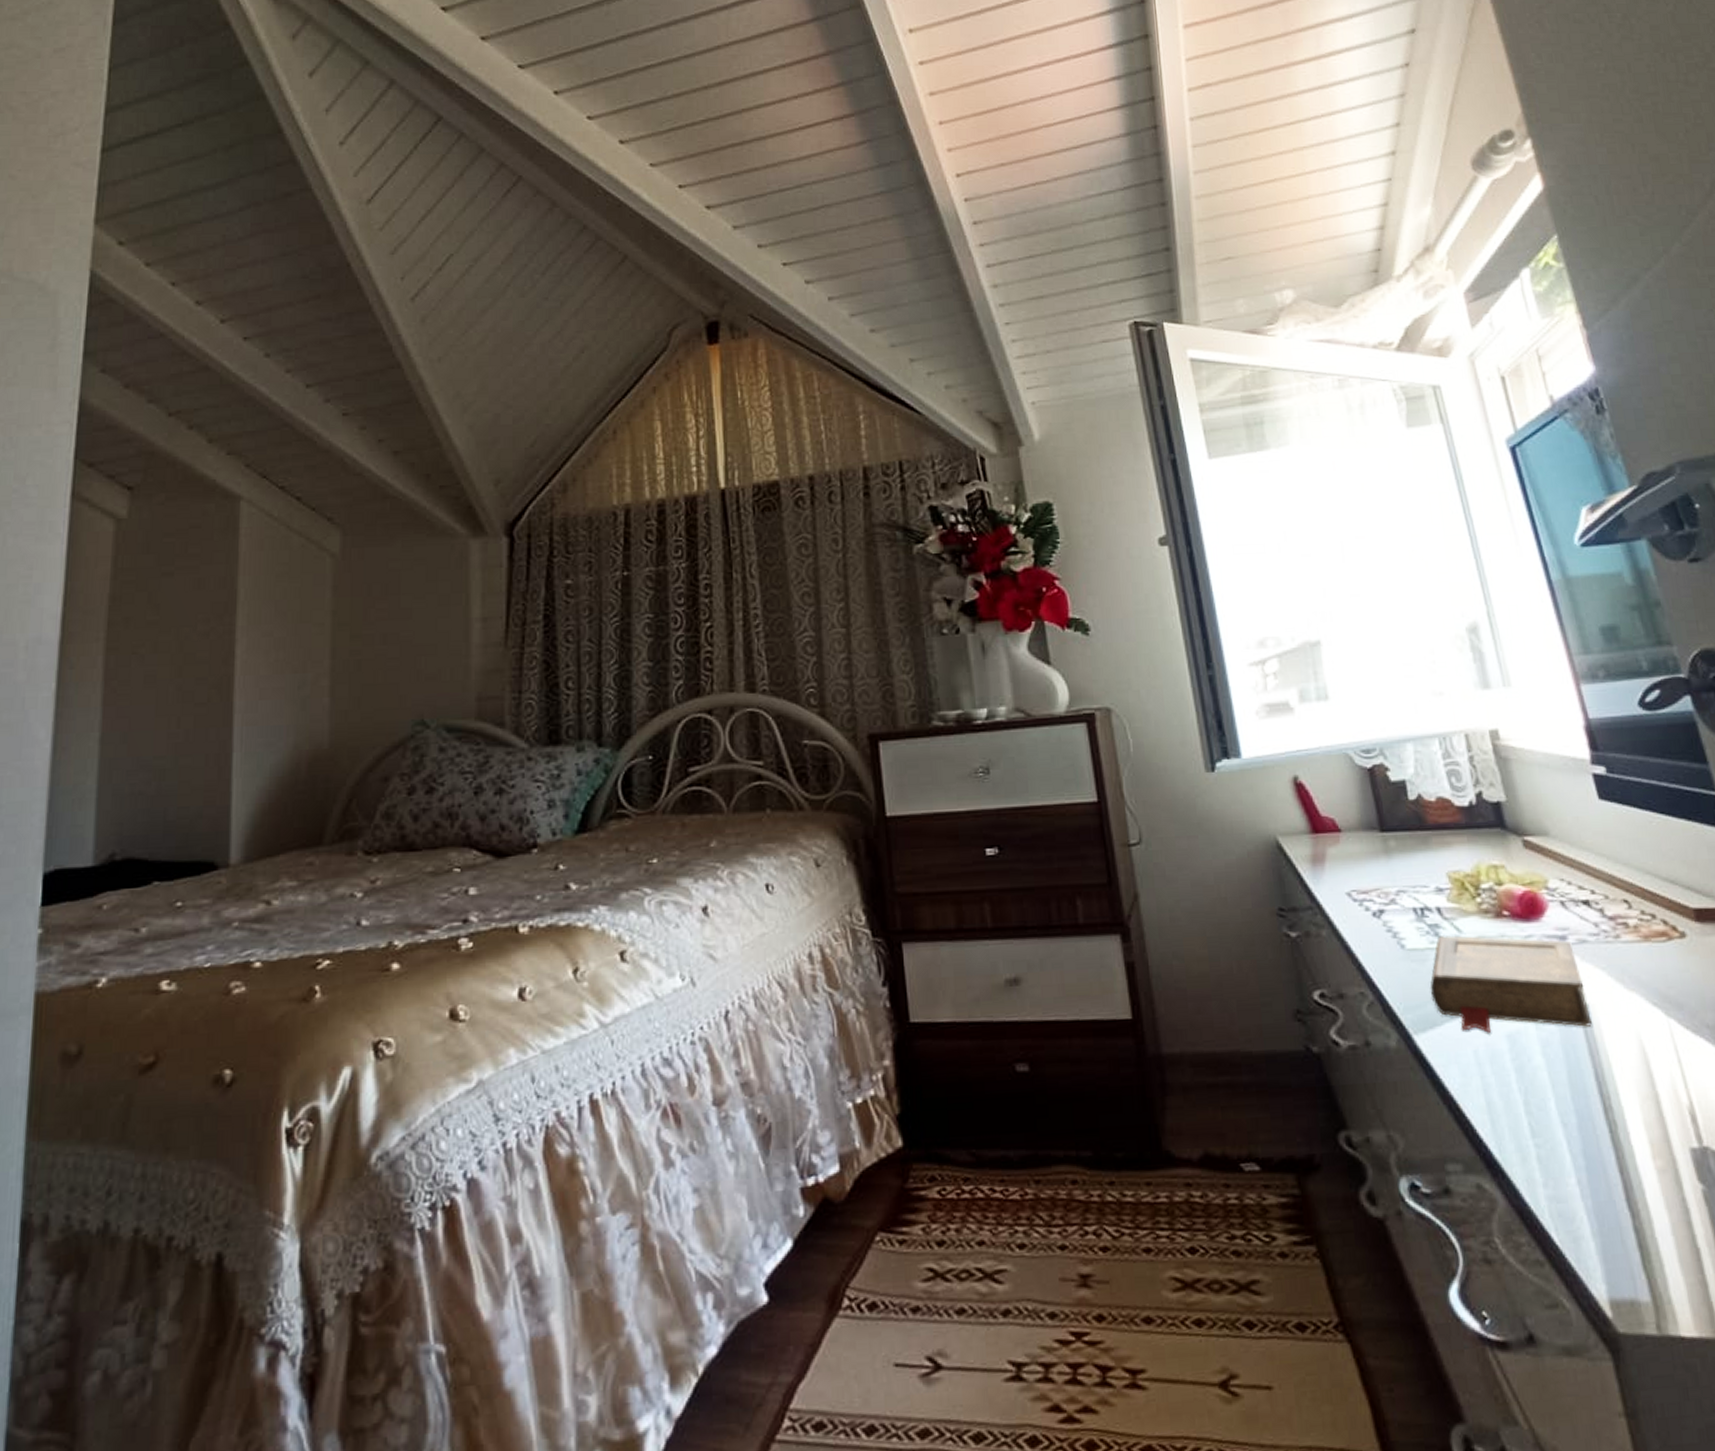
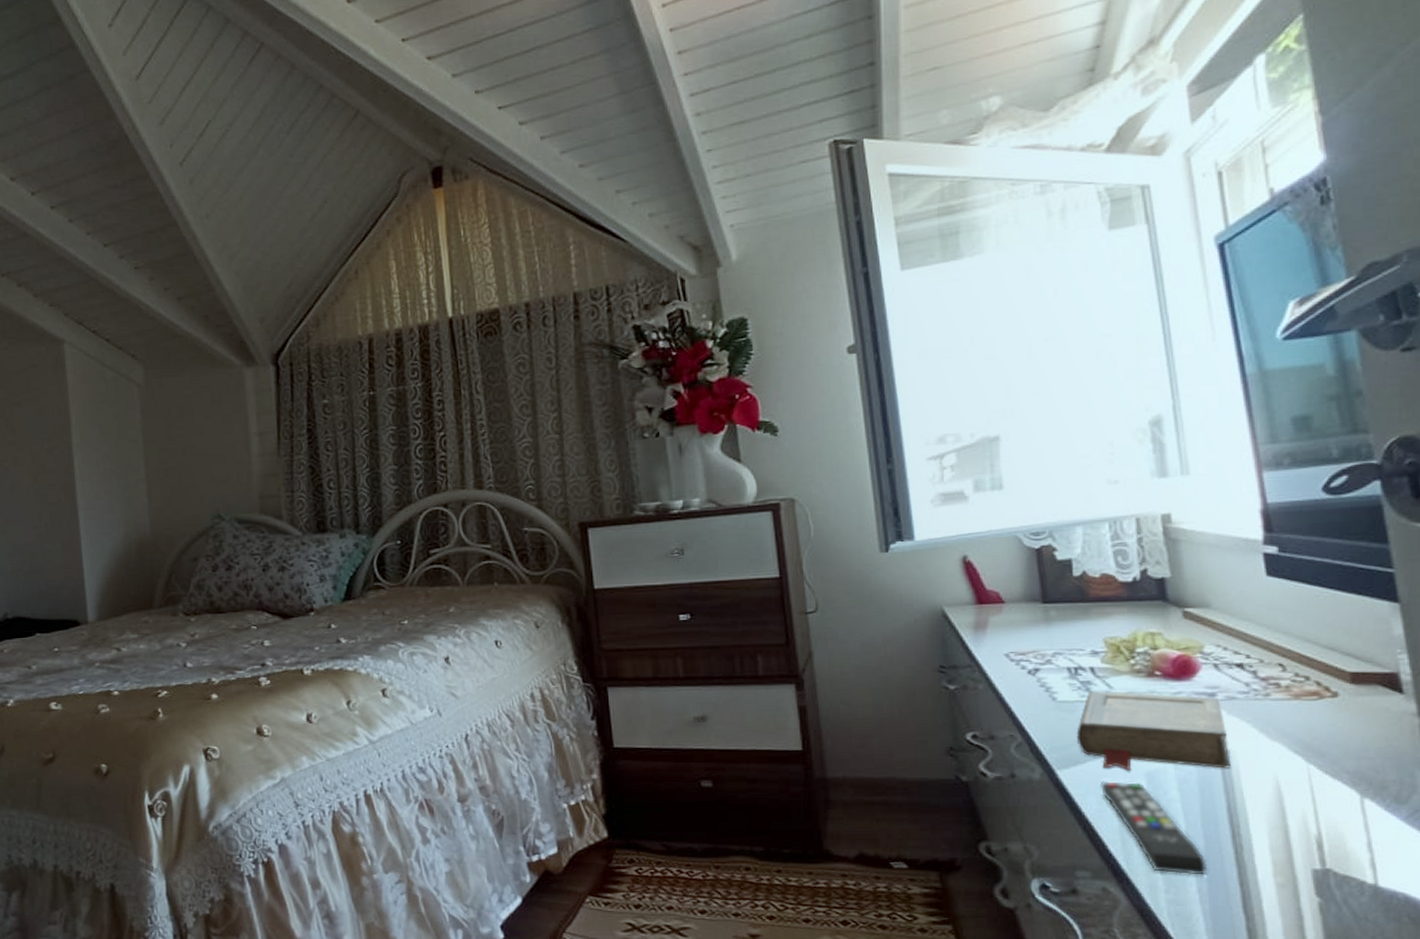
remote control: none [1461,1046,1584,1163] -> present [1101,781,1207,875]

